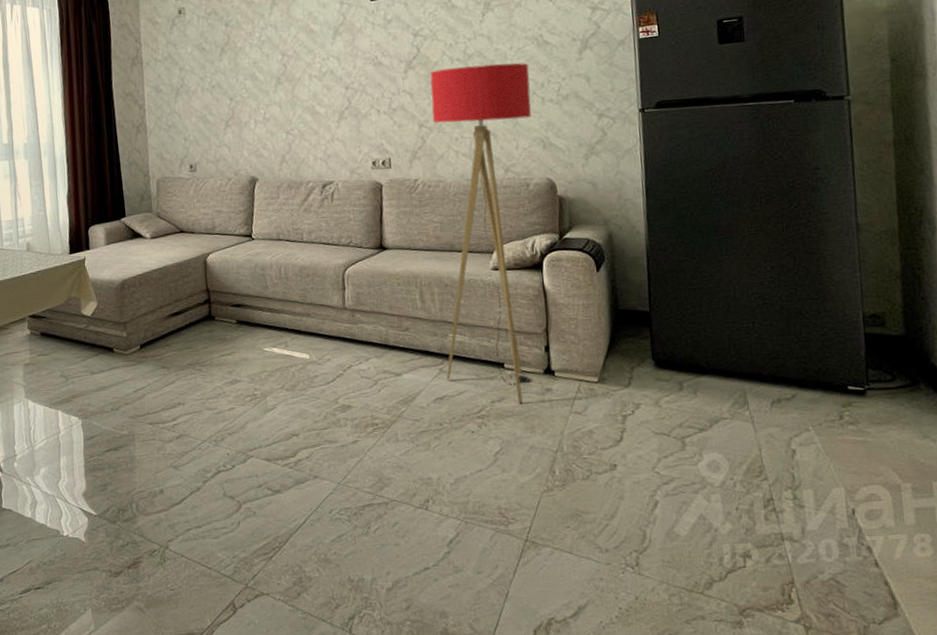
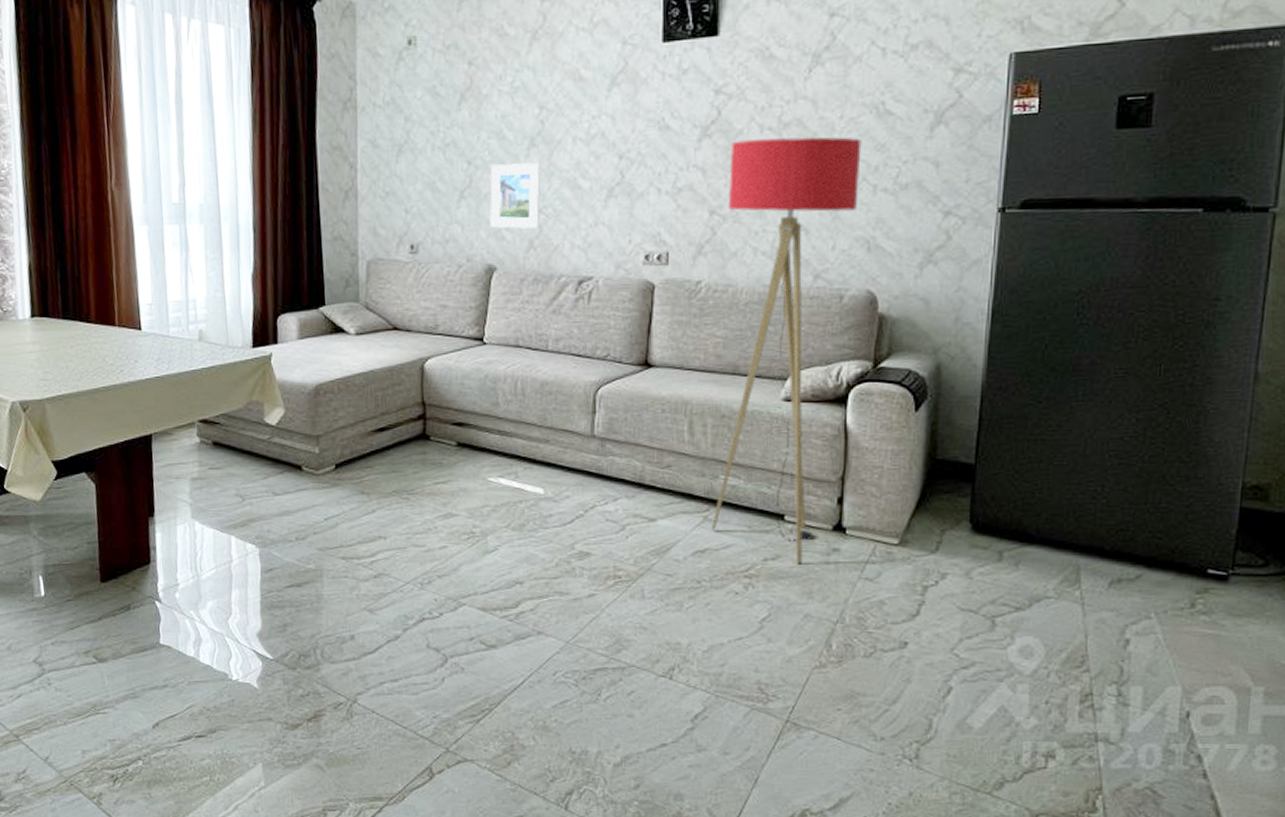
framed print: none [248,96,289,148] -> present [490,162,541,229]

